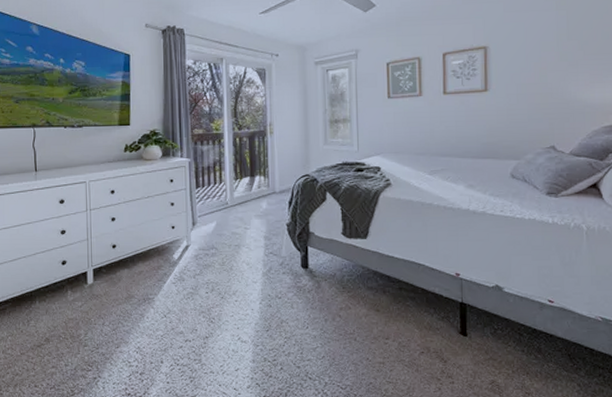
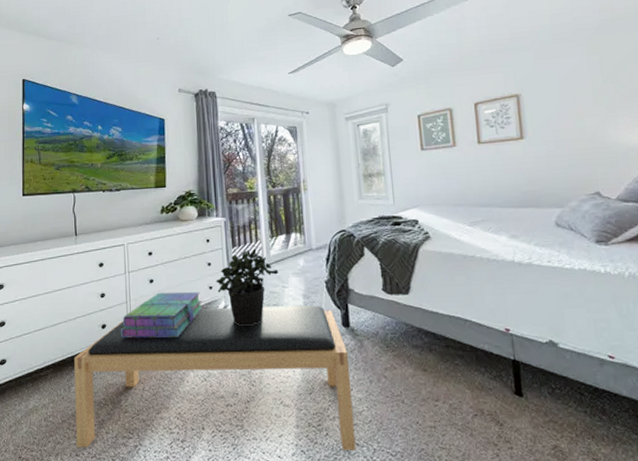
bench: none [33,247,309,384] -> present [74,305,356,450]
stack of books: none [80,230,164,276] -> present [120,291,203,339]
potted plant: none [178,190,241,265] -> present [216,248,278,326]

